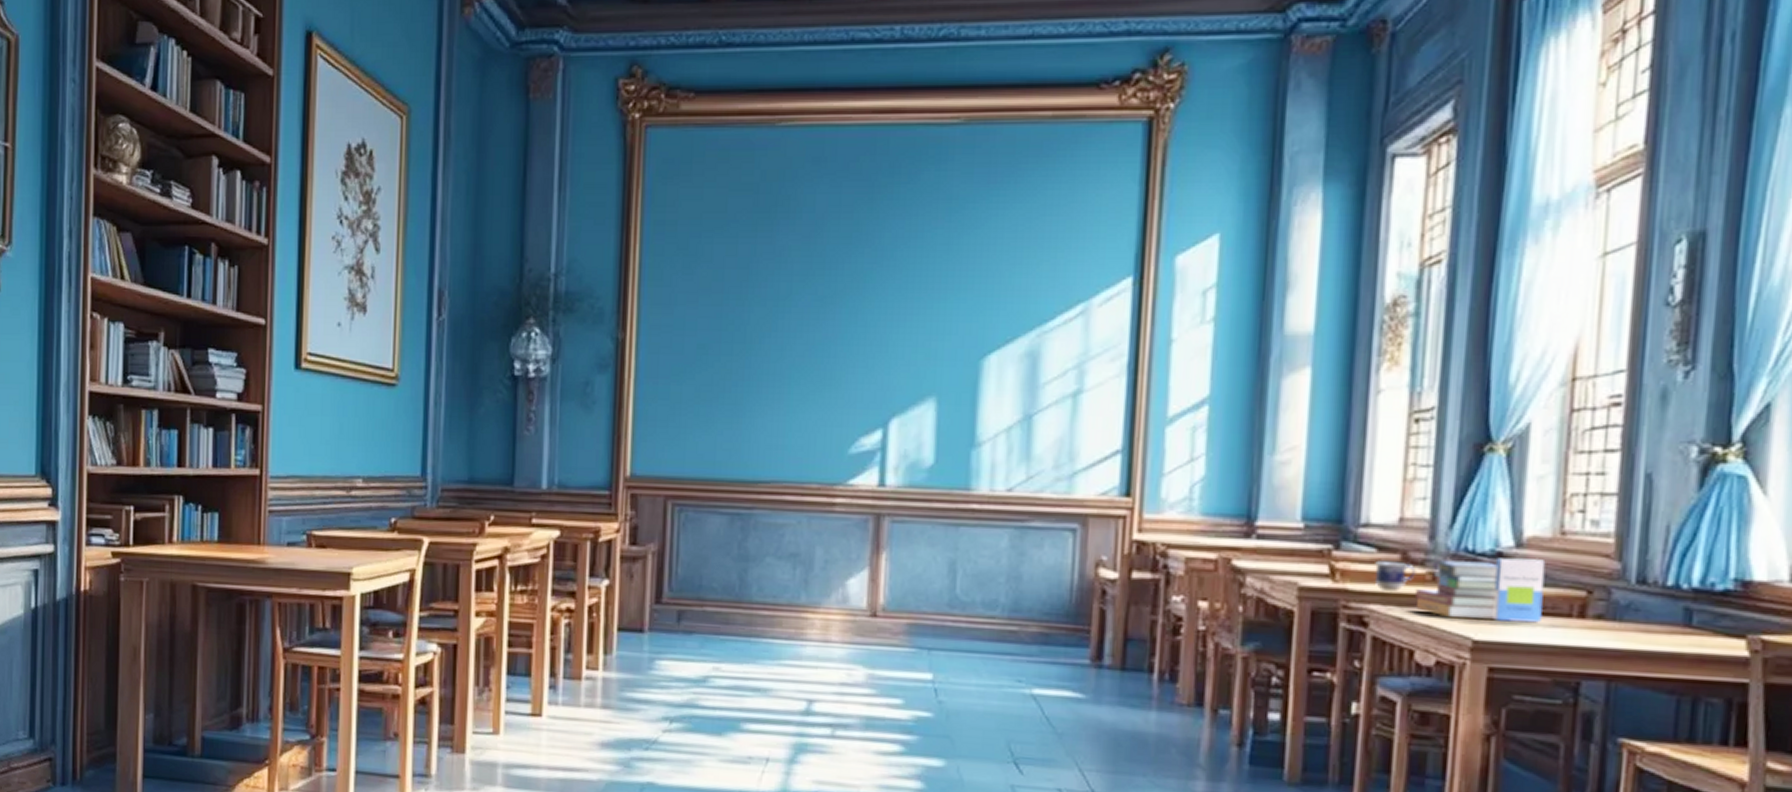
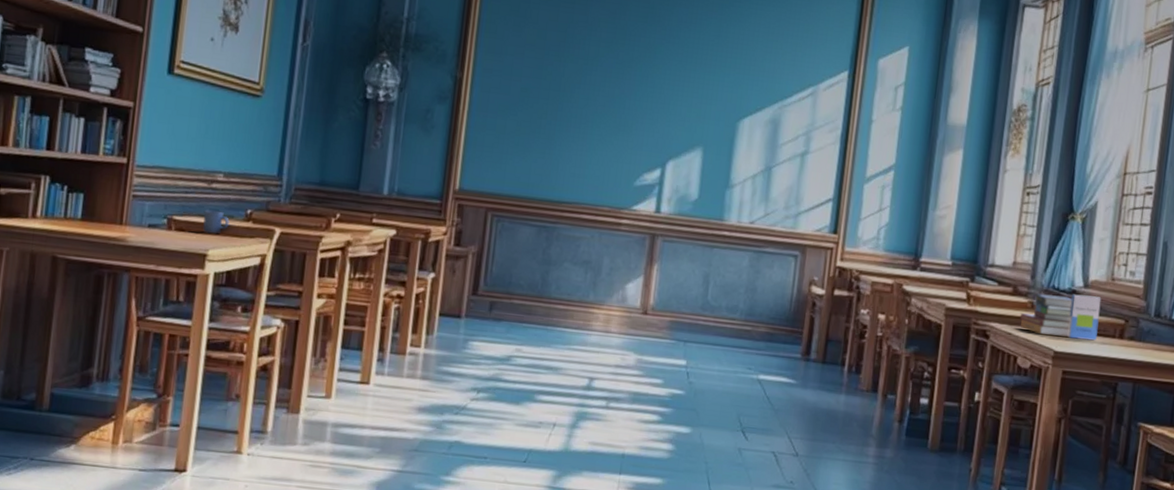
mug: none [344,521,373,549] -> present [203,209,229,234]
cup: present [1374,560,1416,593] -> none [995,291,1022,315]

